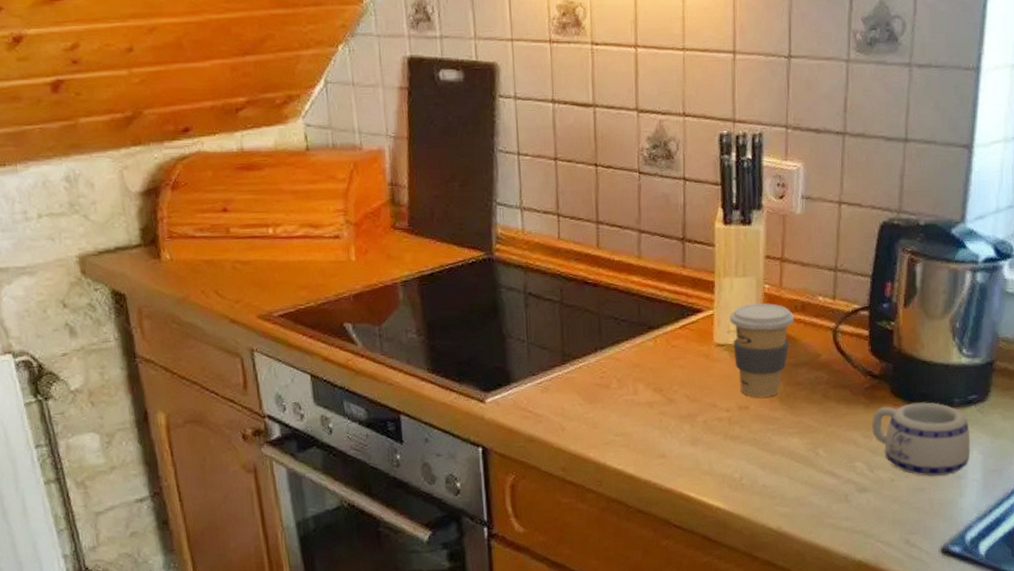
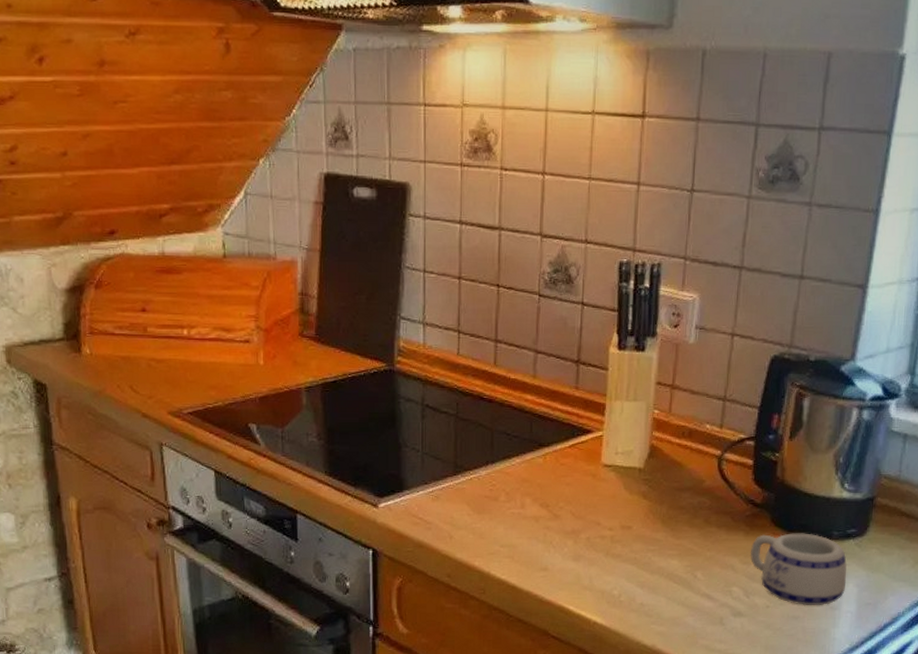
coffee cup: present [729,303,794,398] -> none [618,427,681,519]

